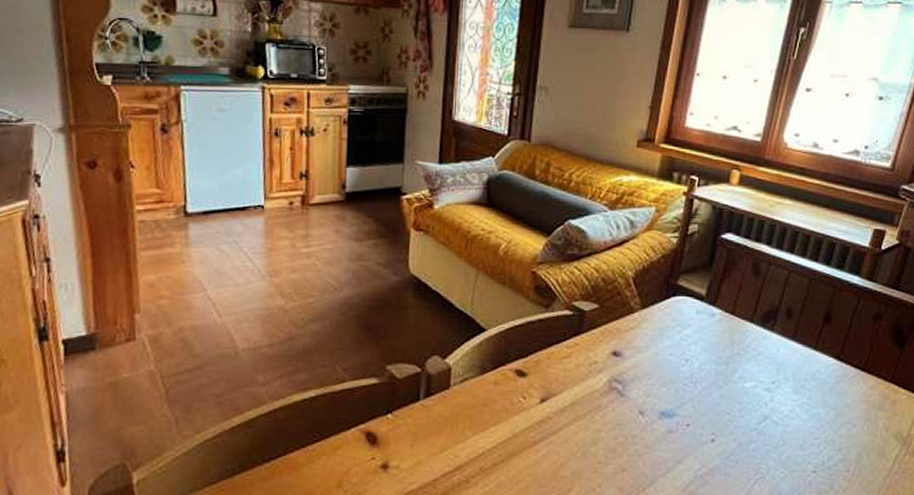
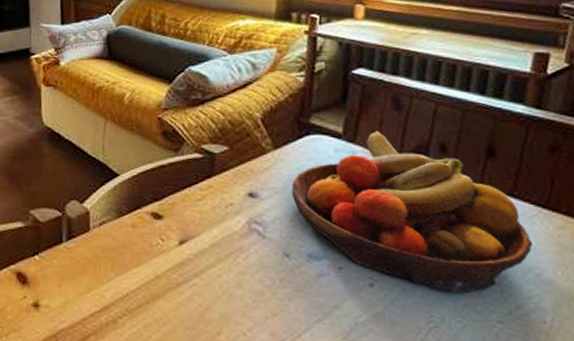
fruit bowl: none [653,295,849,447] -> present [291,131,533,294]

